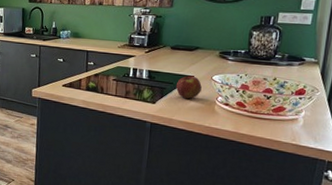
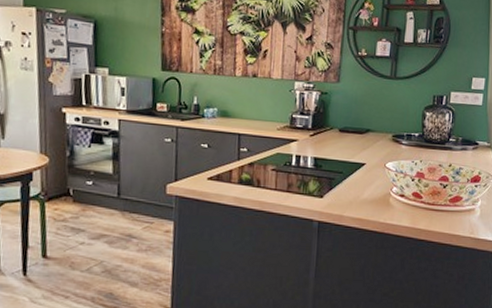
apple: present [175,75,202,100] -> none [346,163,375,191]

